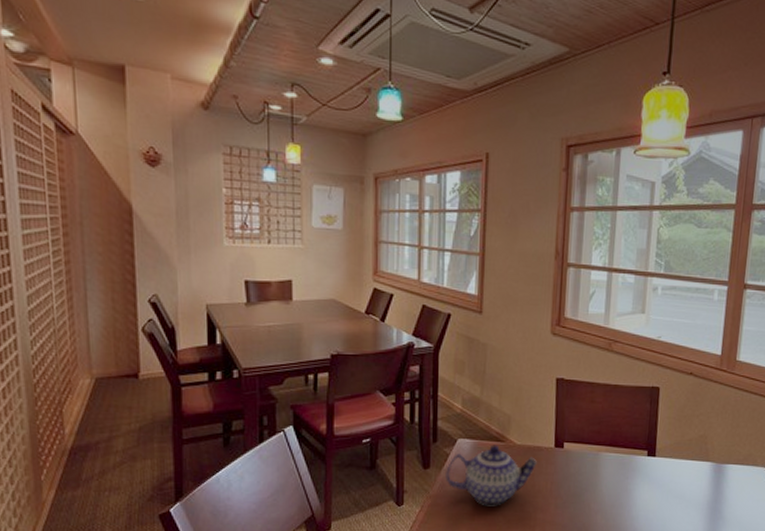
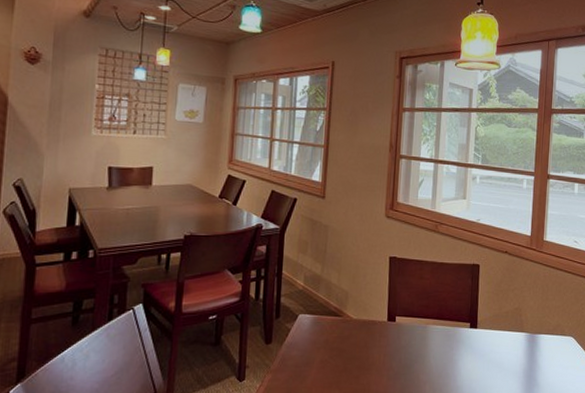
teapot: present [445,444,537,506] -> none [286,319,371,380]

